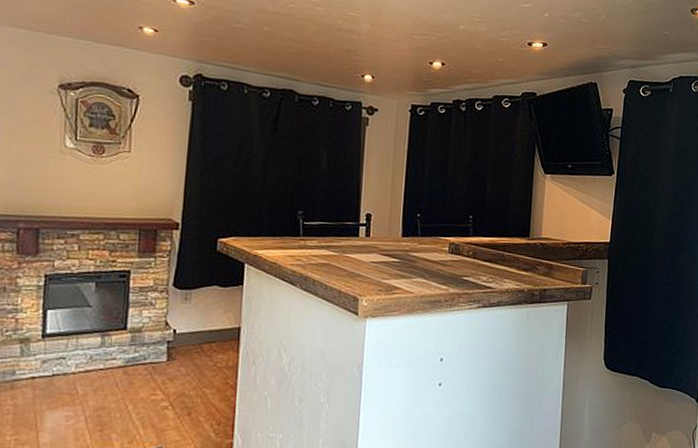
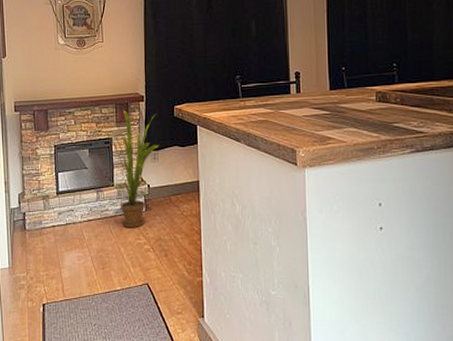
house plant: none [109,238,194,382] -> present [96,110,160,228]

